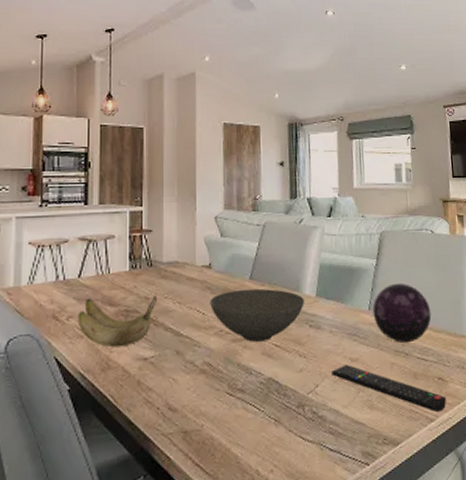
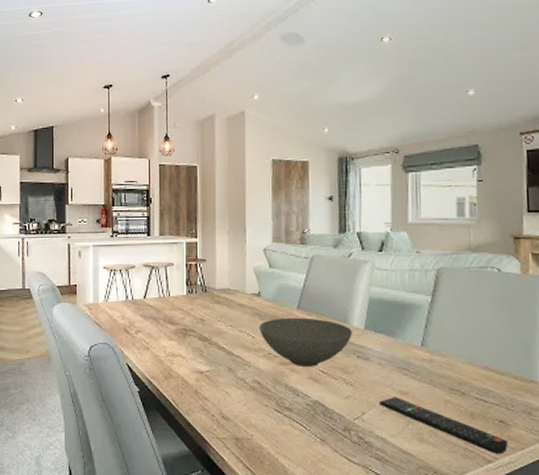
banana: present [77,294,157,348] -> none [144,316,211,360]
decorative orb: present [372,283,432,344] -> none [426,321,494,383]

